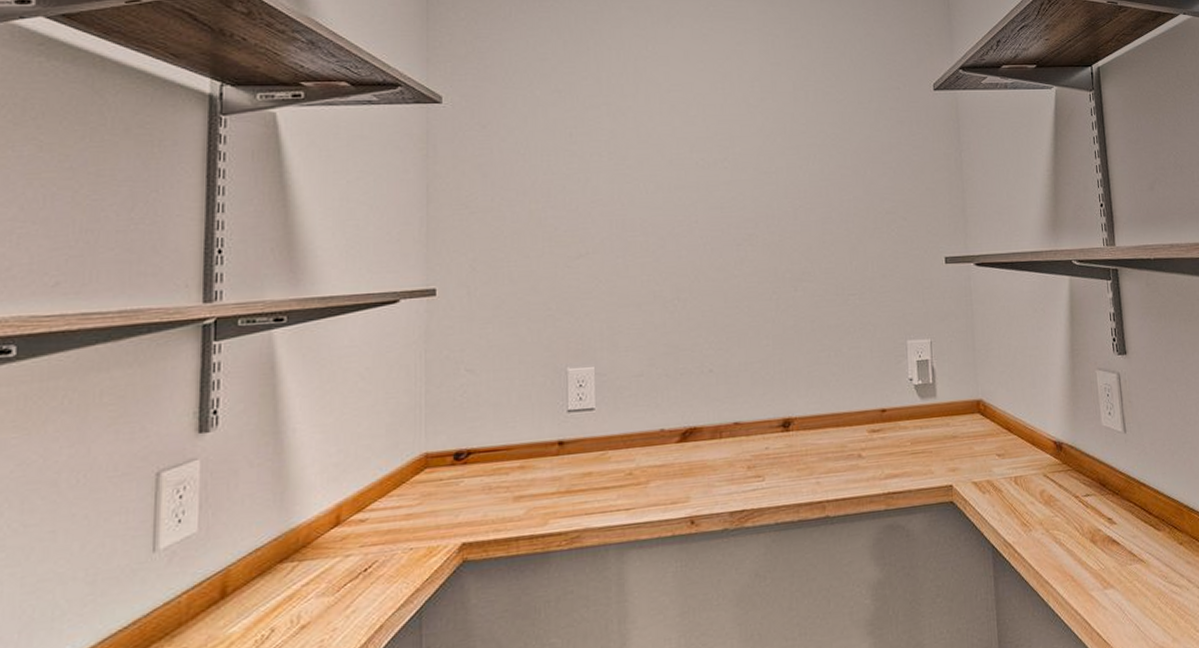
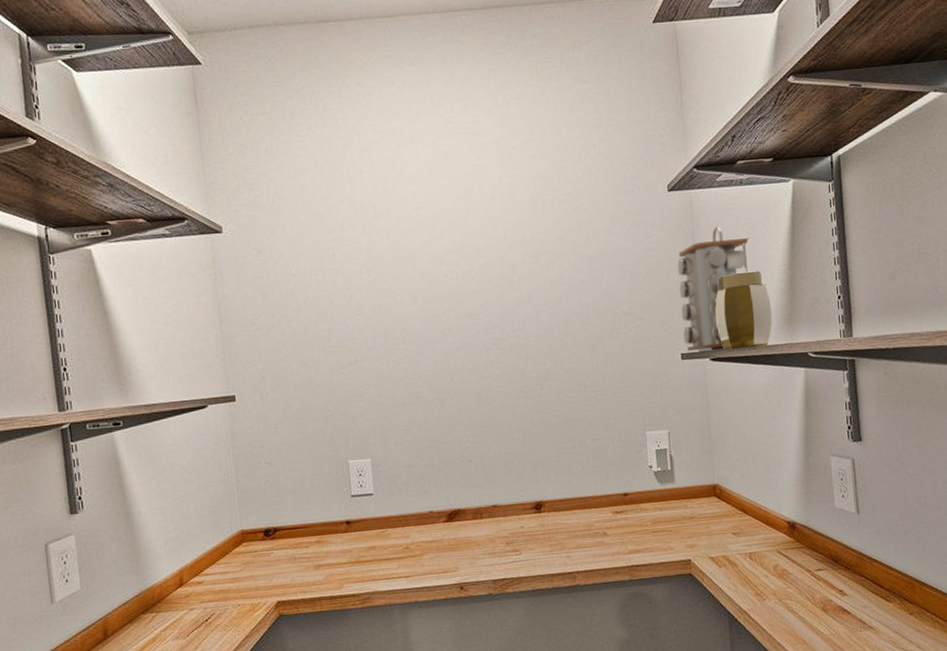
spice rack: none [942,127,1030,257] -> present [677,225,766,353]
jar: none [979,176,1037,256] -> present [715,272,773,351]

